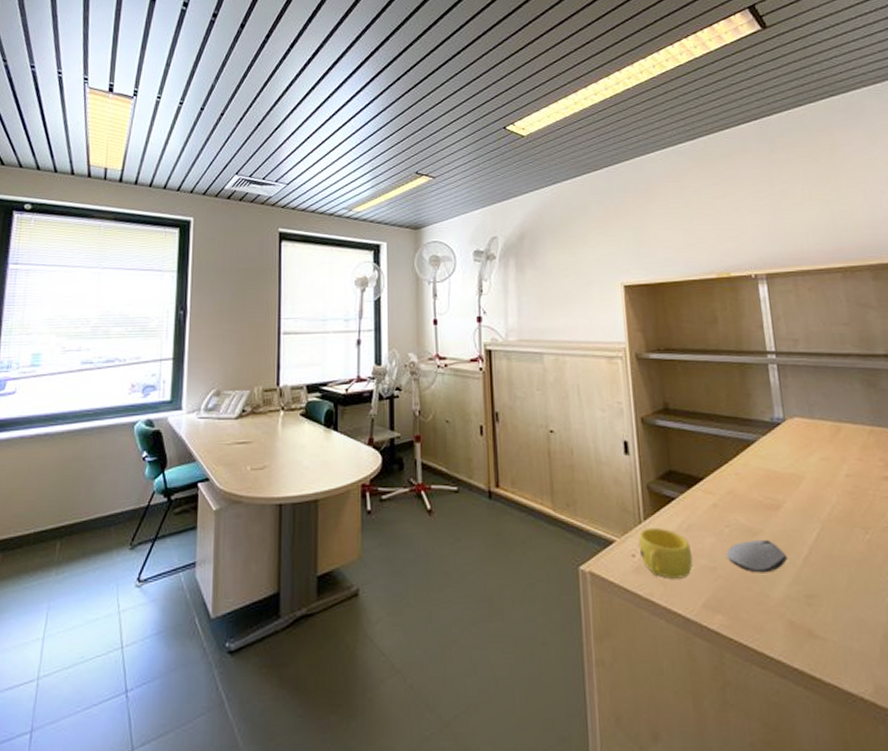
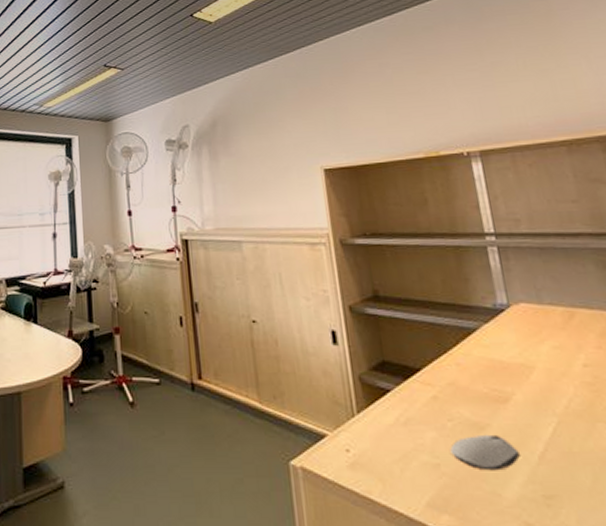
cup: present [638,527,693,579] -> none [352,421,414,476]

